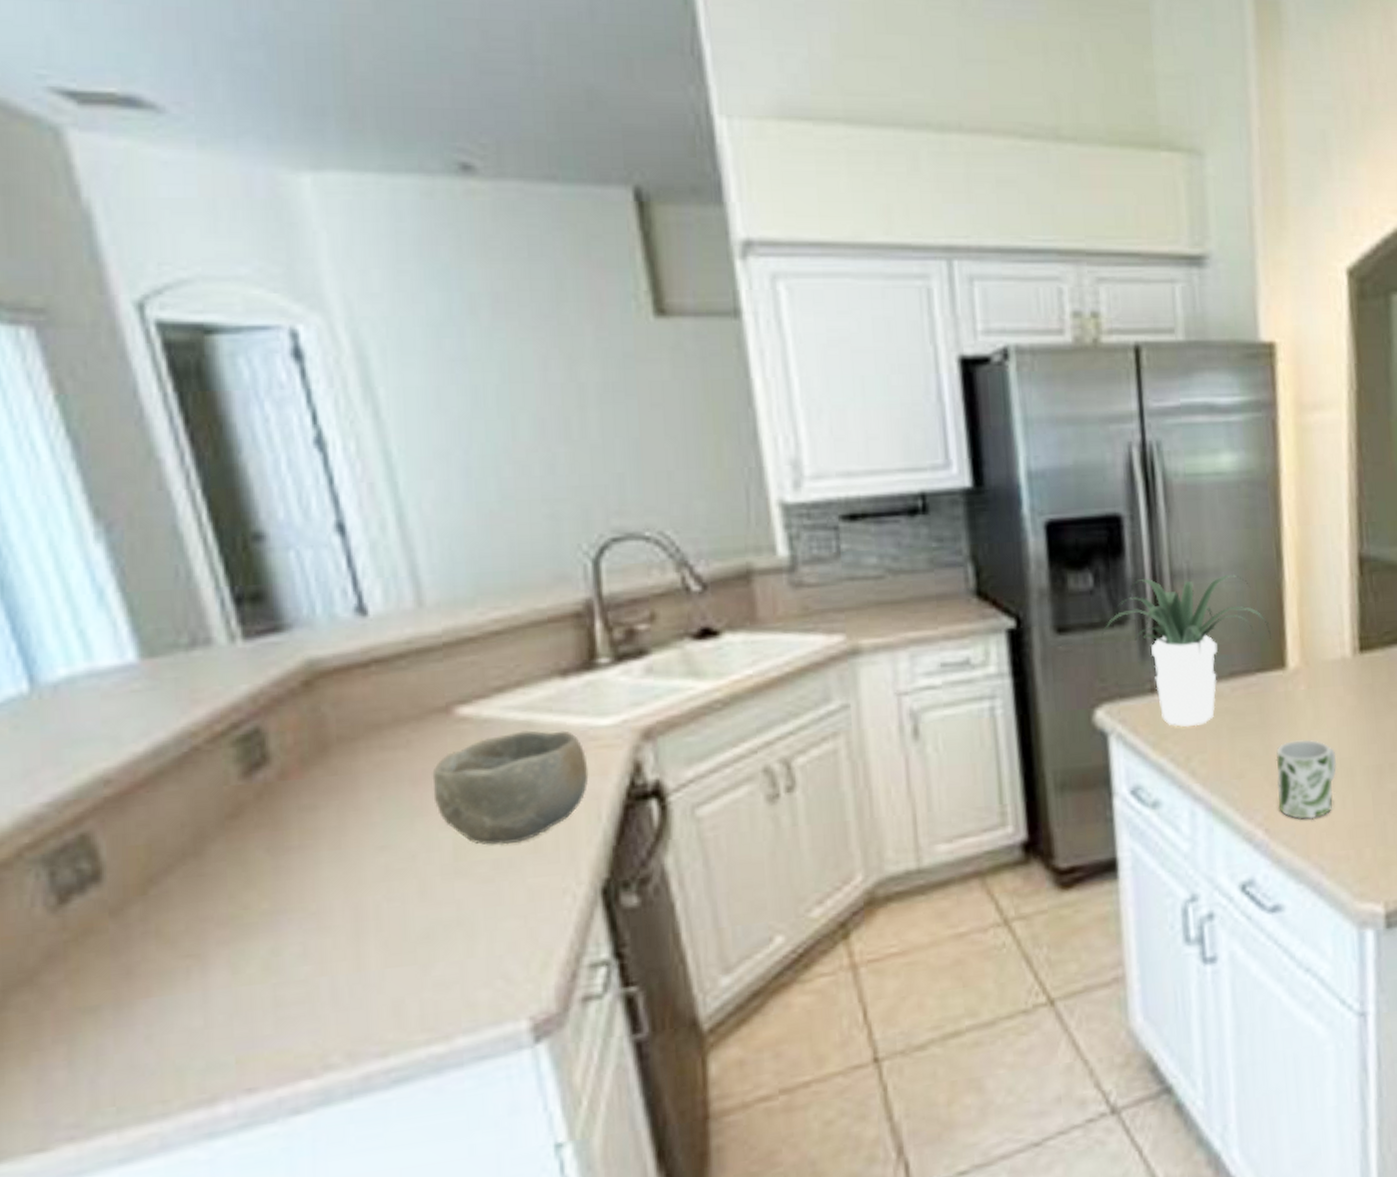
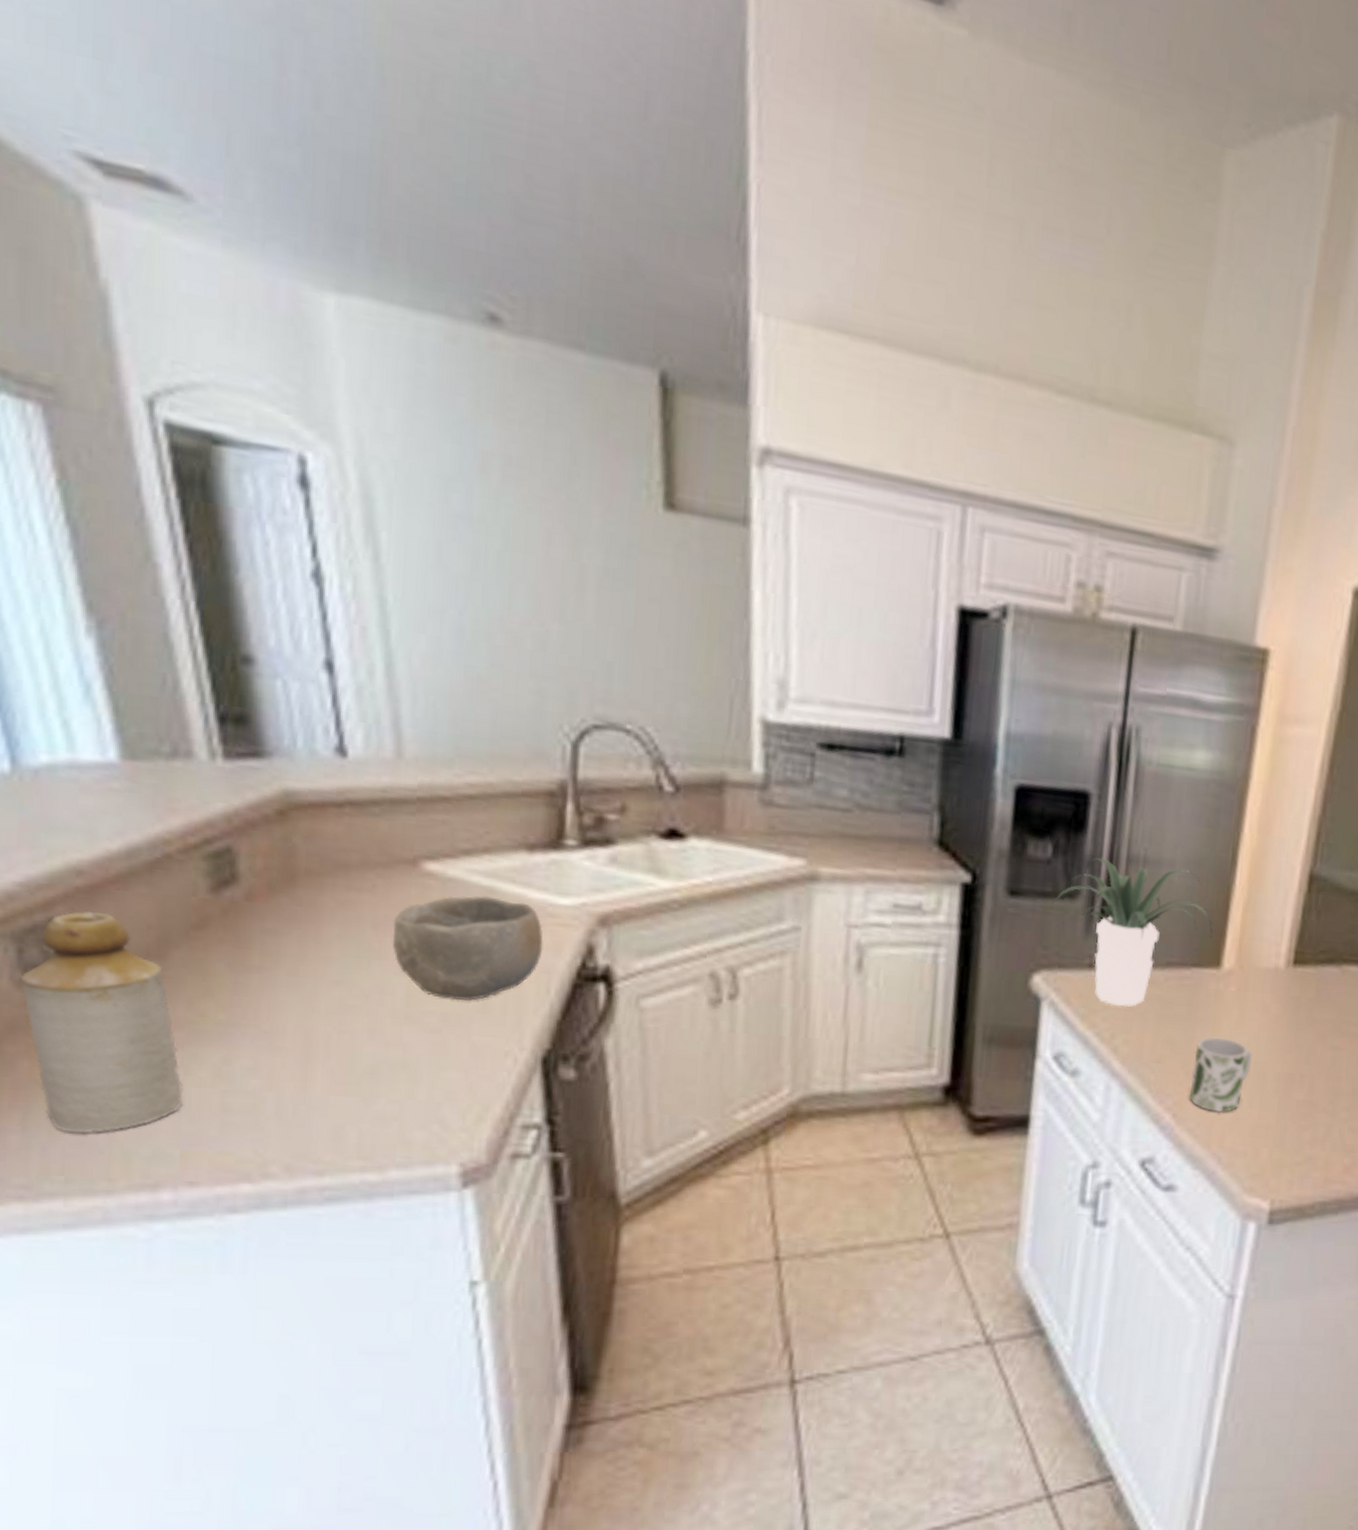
bottle: none [54,818,234,1059] -> present [20,912,184,1134]

